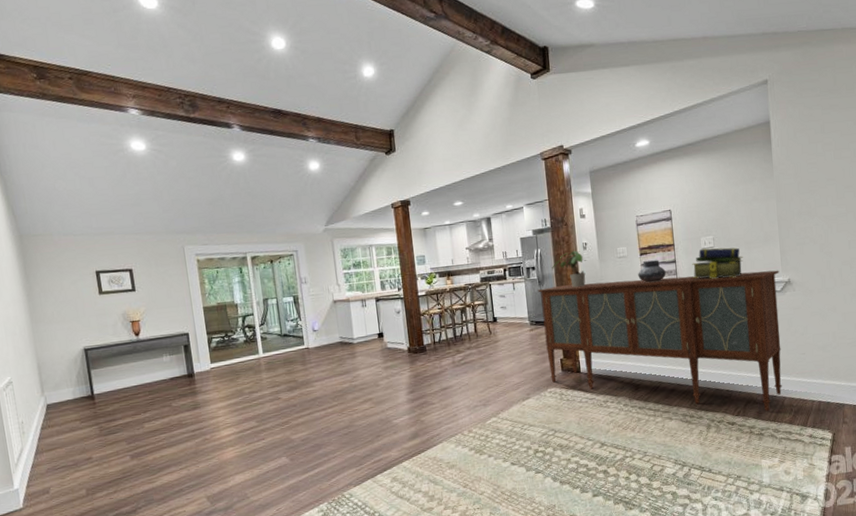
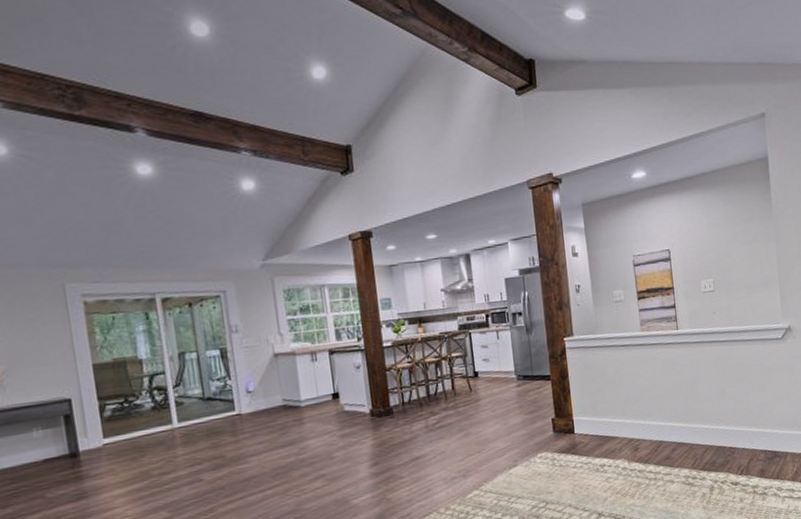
sideboard: present [538,270,782,411] -> none [526,316,784,468]
potted plant: present [552,250,586,288] -> none [541,293,579,337]
ceramic vessel: present [638,260,666,283] -> none [636,304,665,330]
stack of books: present [692,247,743,279] -> none [692,291,744,326]

